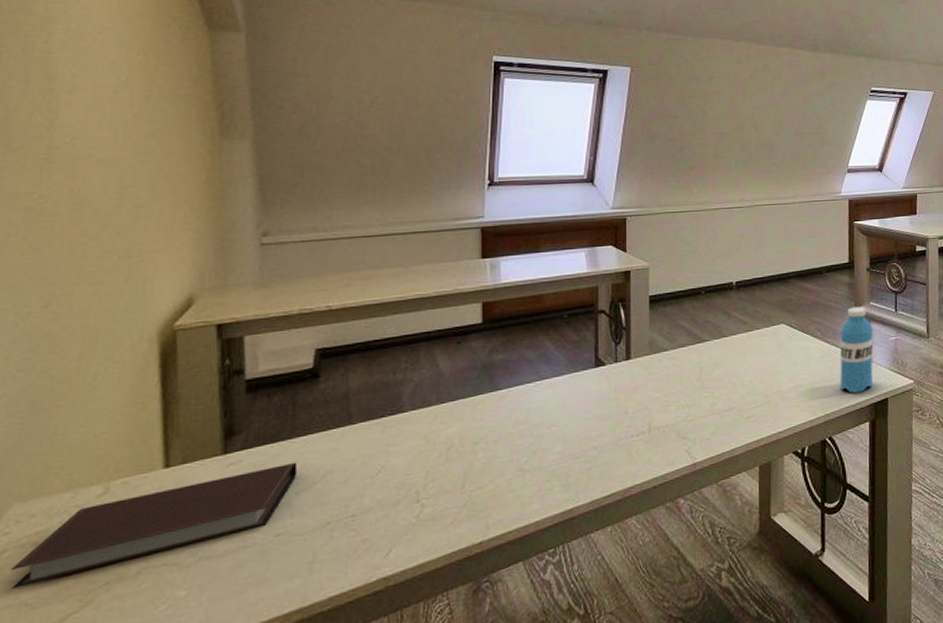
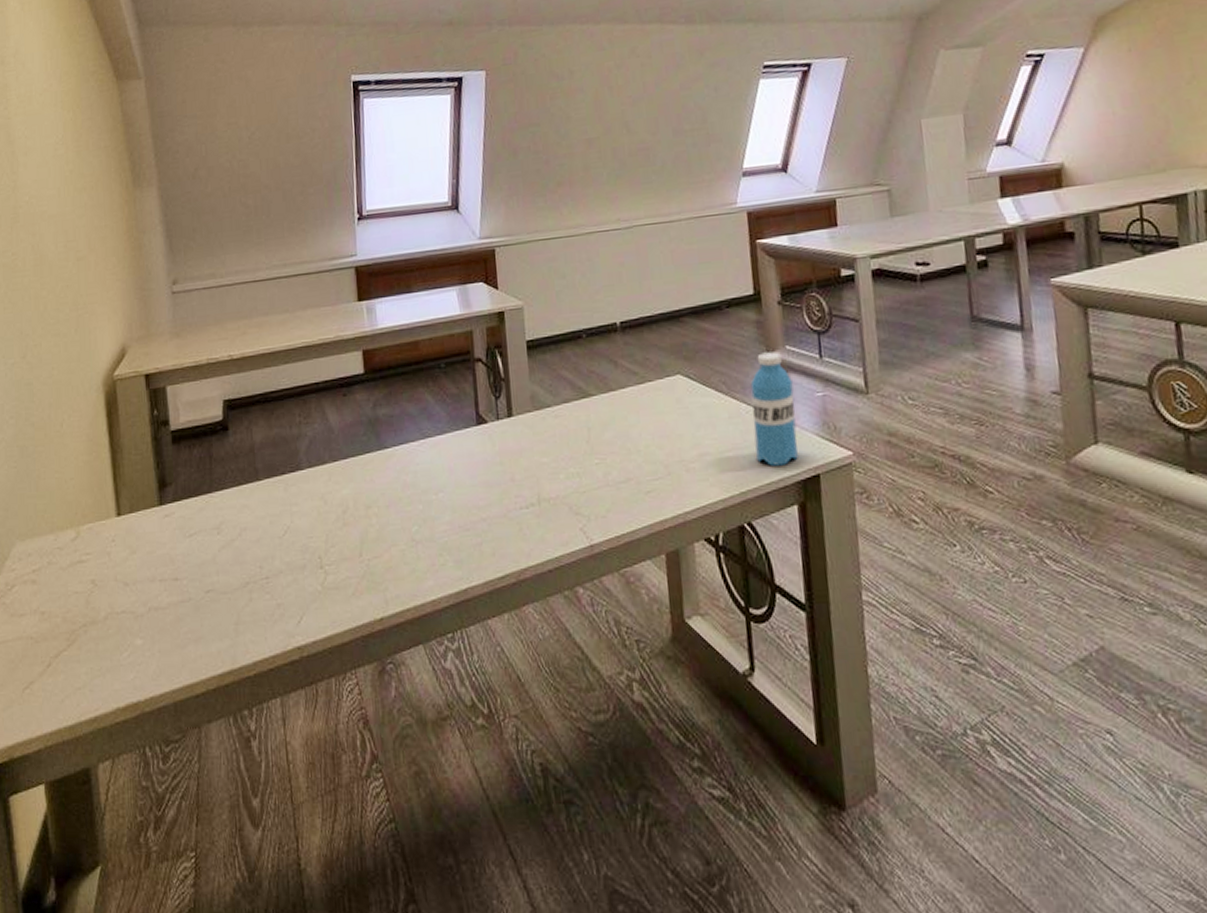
notebook: present [11,462,298,589] -> none [19,517,218,622]

